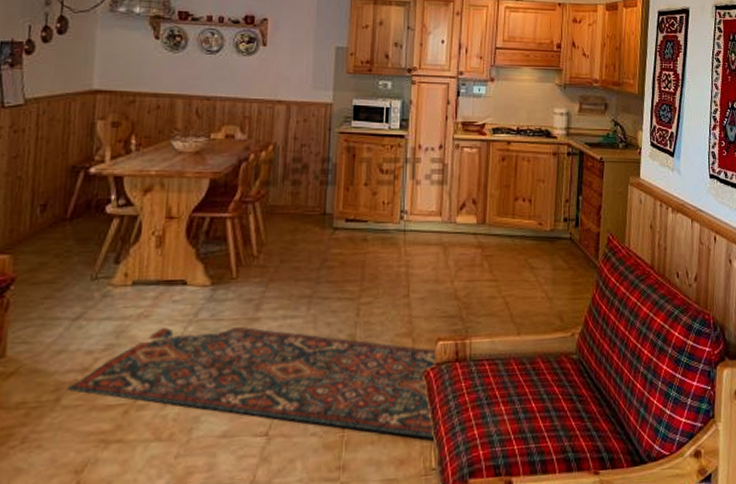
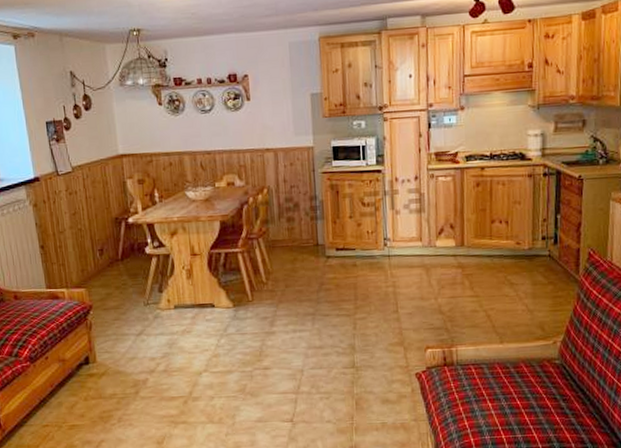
rug: present [67,326,437,440] -> none [142,338,432,428]

